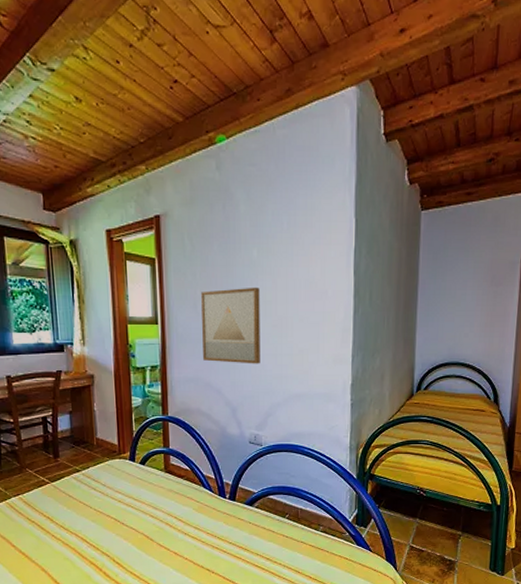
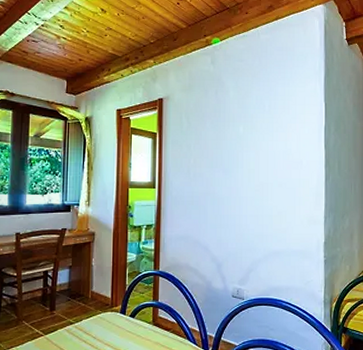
wall art: present [201,287,260,364] -> none [193,157,245,224]

